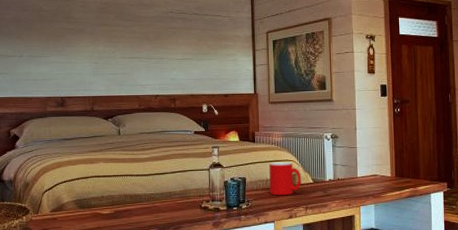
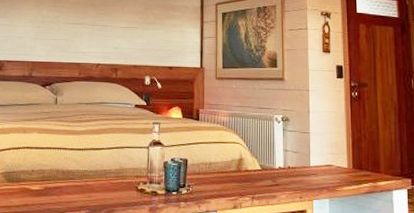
cup: present [269,161,302,196] -> none [213,143,249,182]

